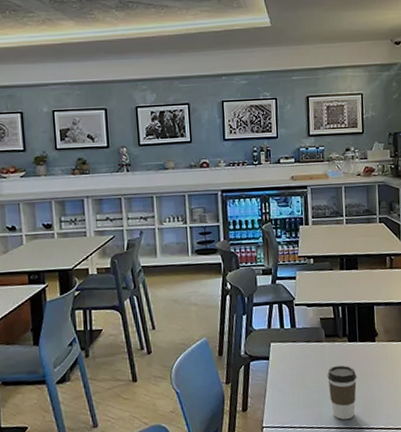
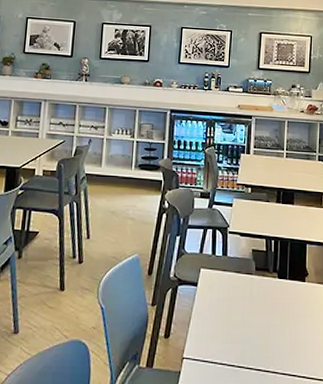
coffee cup: present [327,365,357,420] -> none [254,302,284,363]

